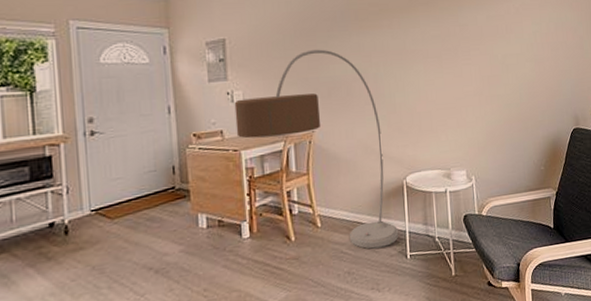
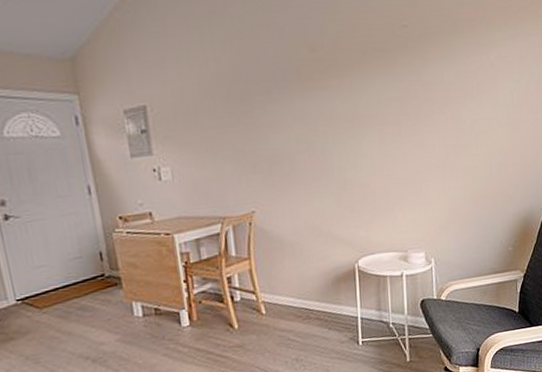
floor lamp: present [234,49,399,249] -> none [162,116,350,336]

